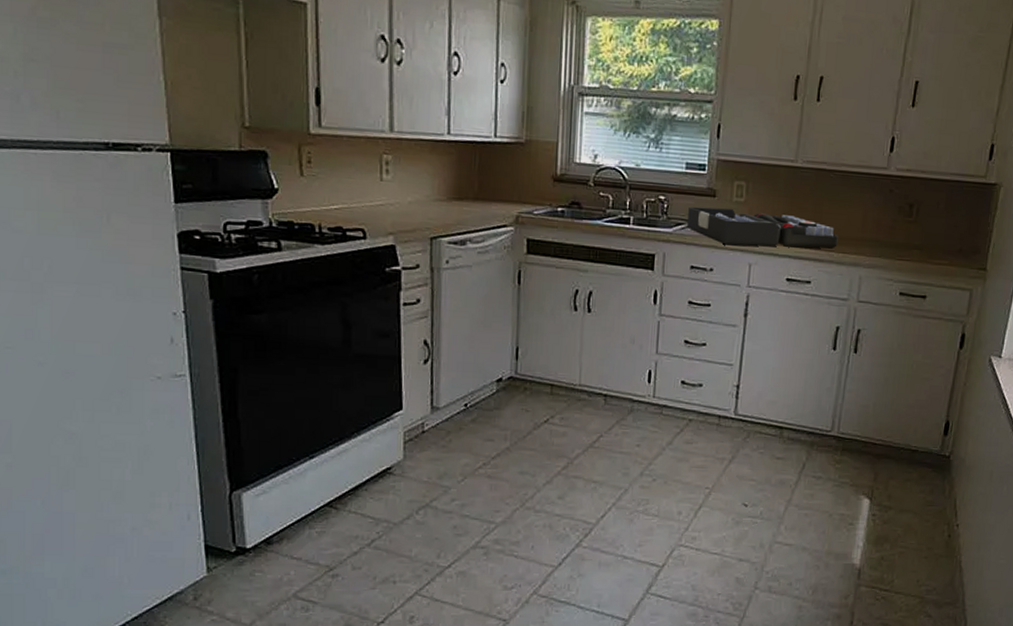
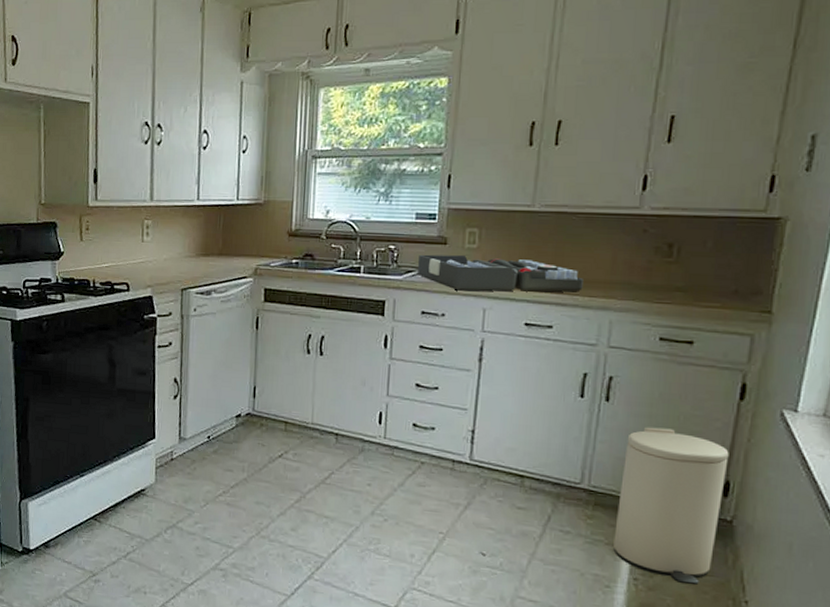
pedal bin: none [856,375,950,516] -> present [613,426,729,586]

